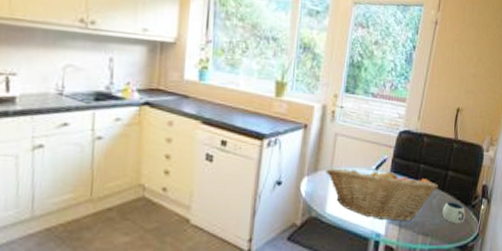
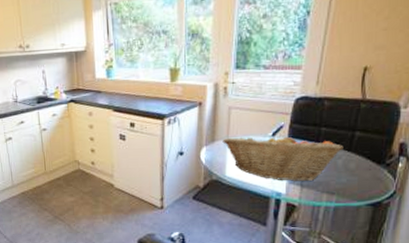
mug: present [442,202,465,224] -> none [350,161,378,183]

